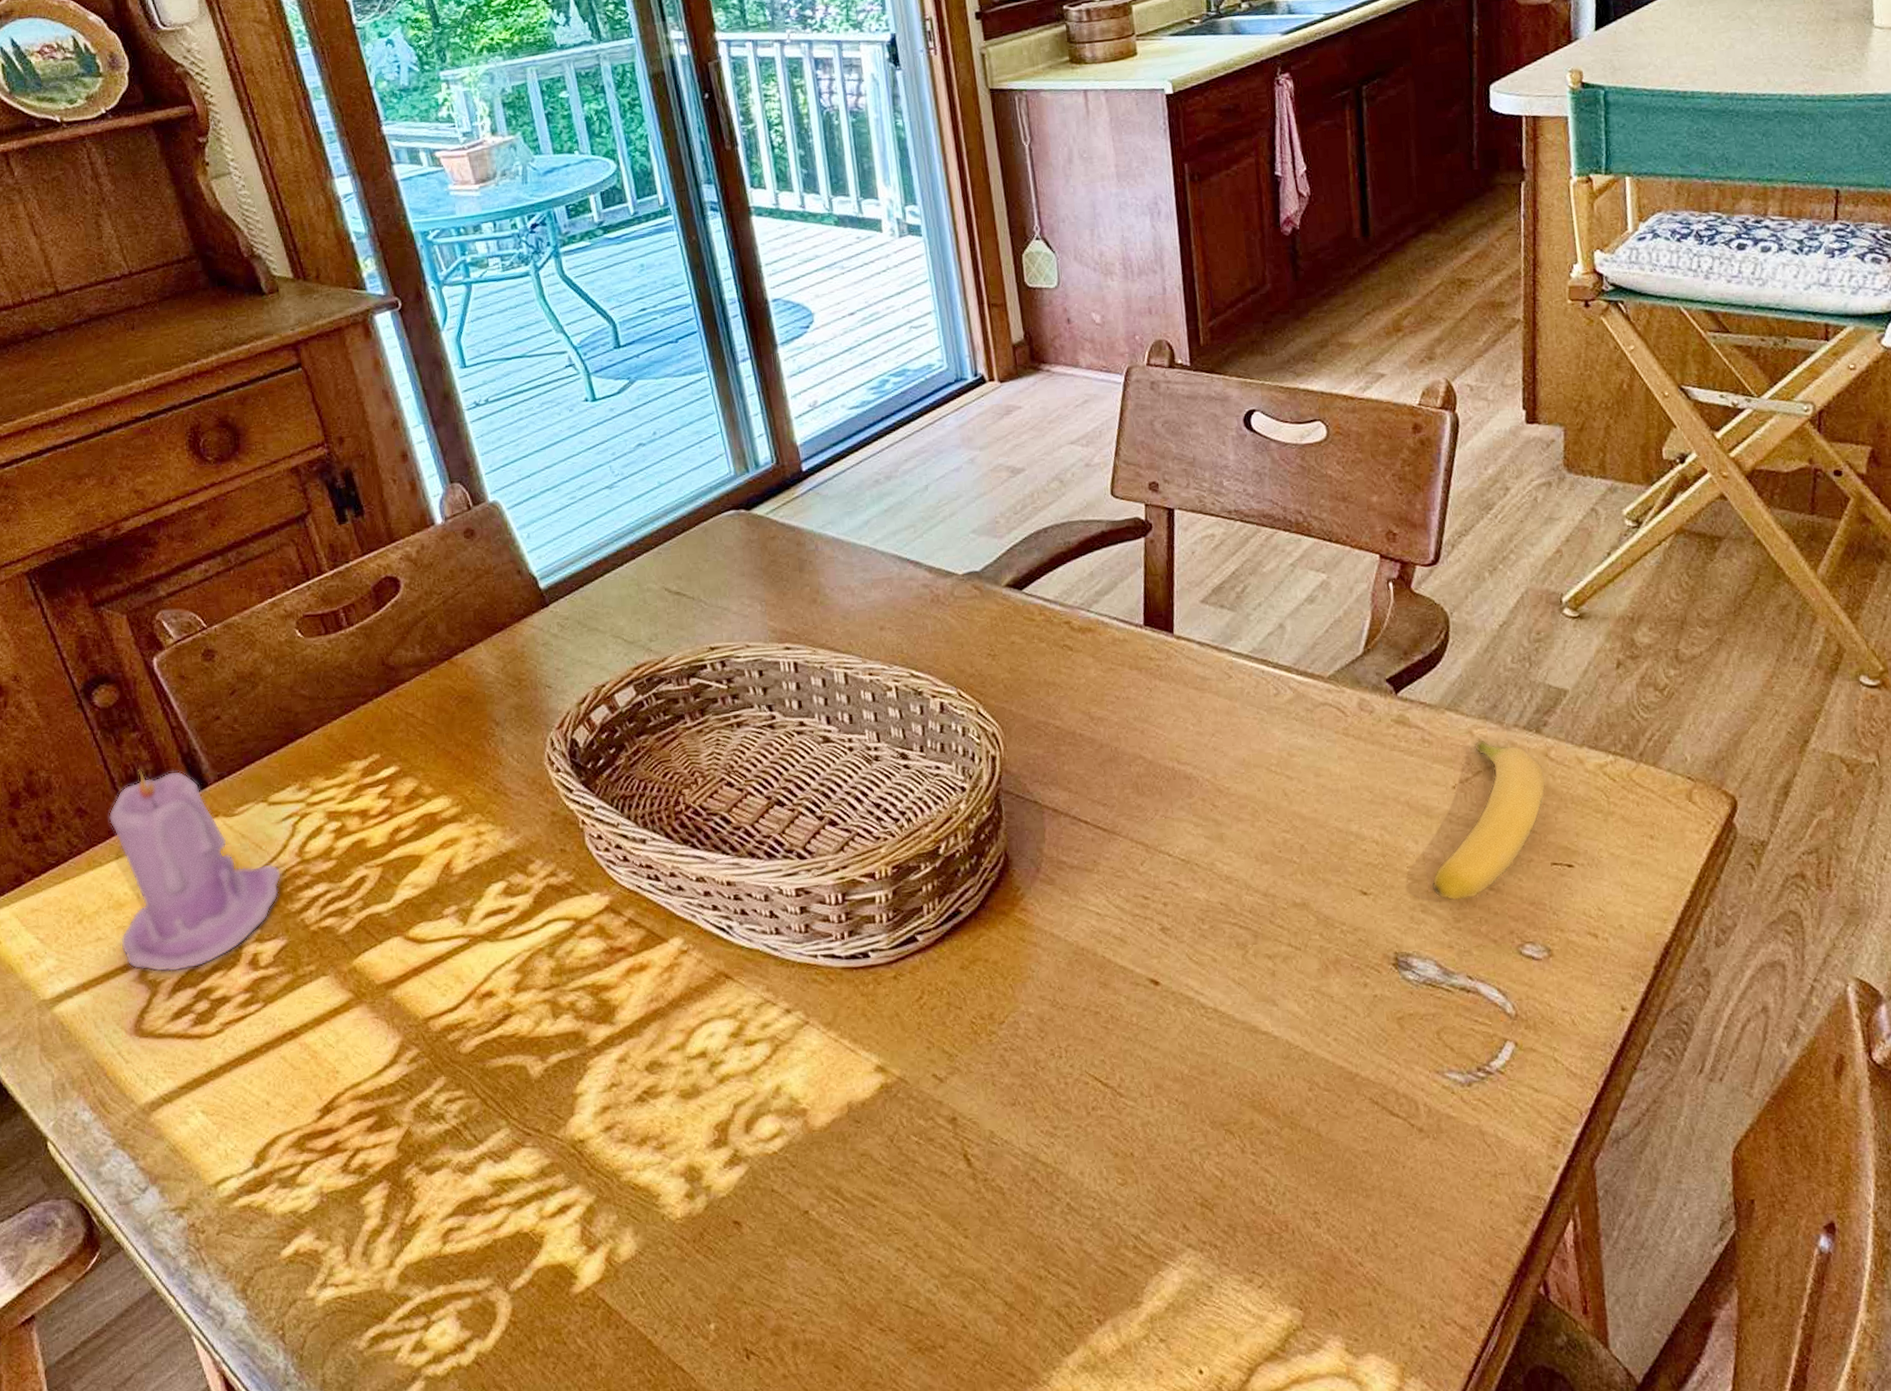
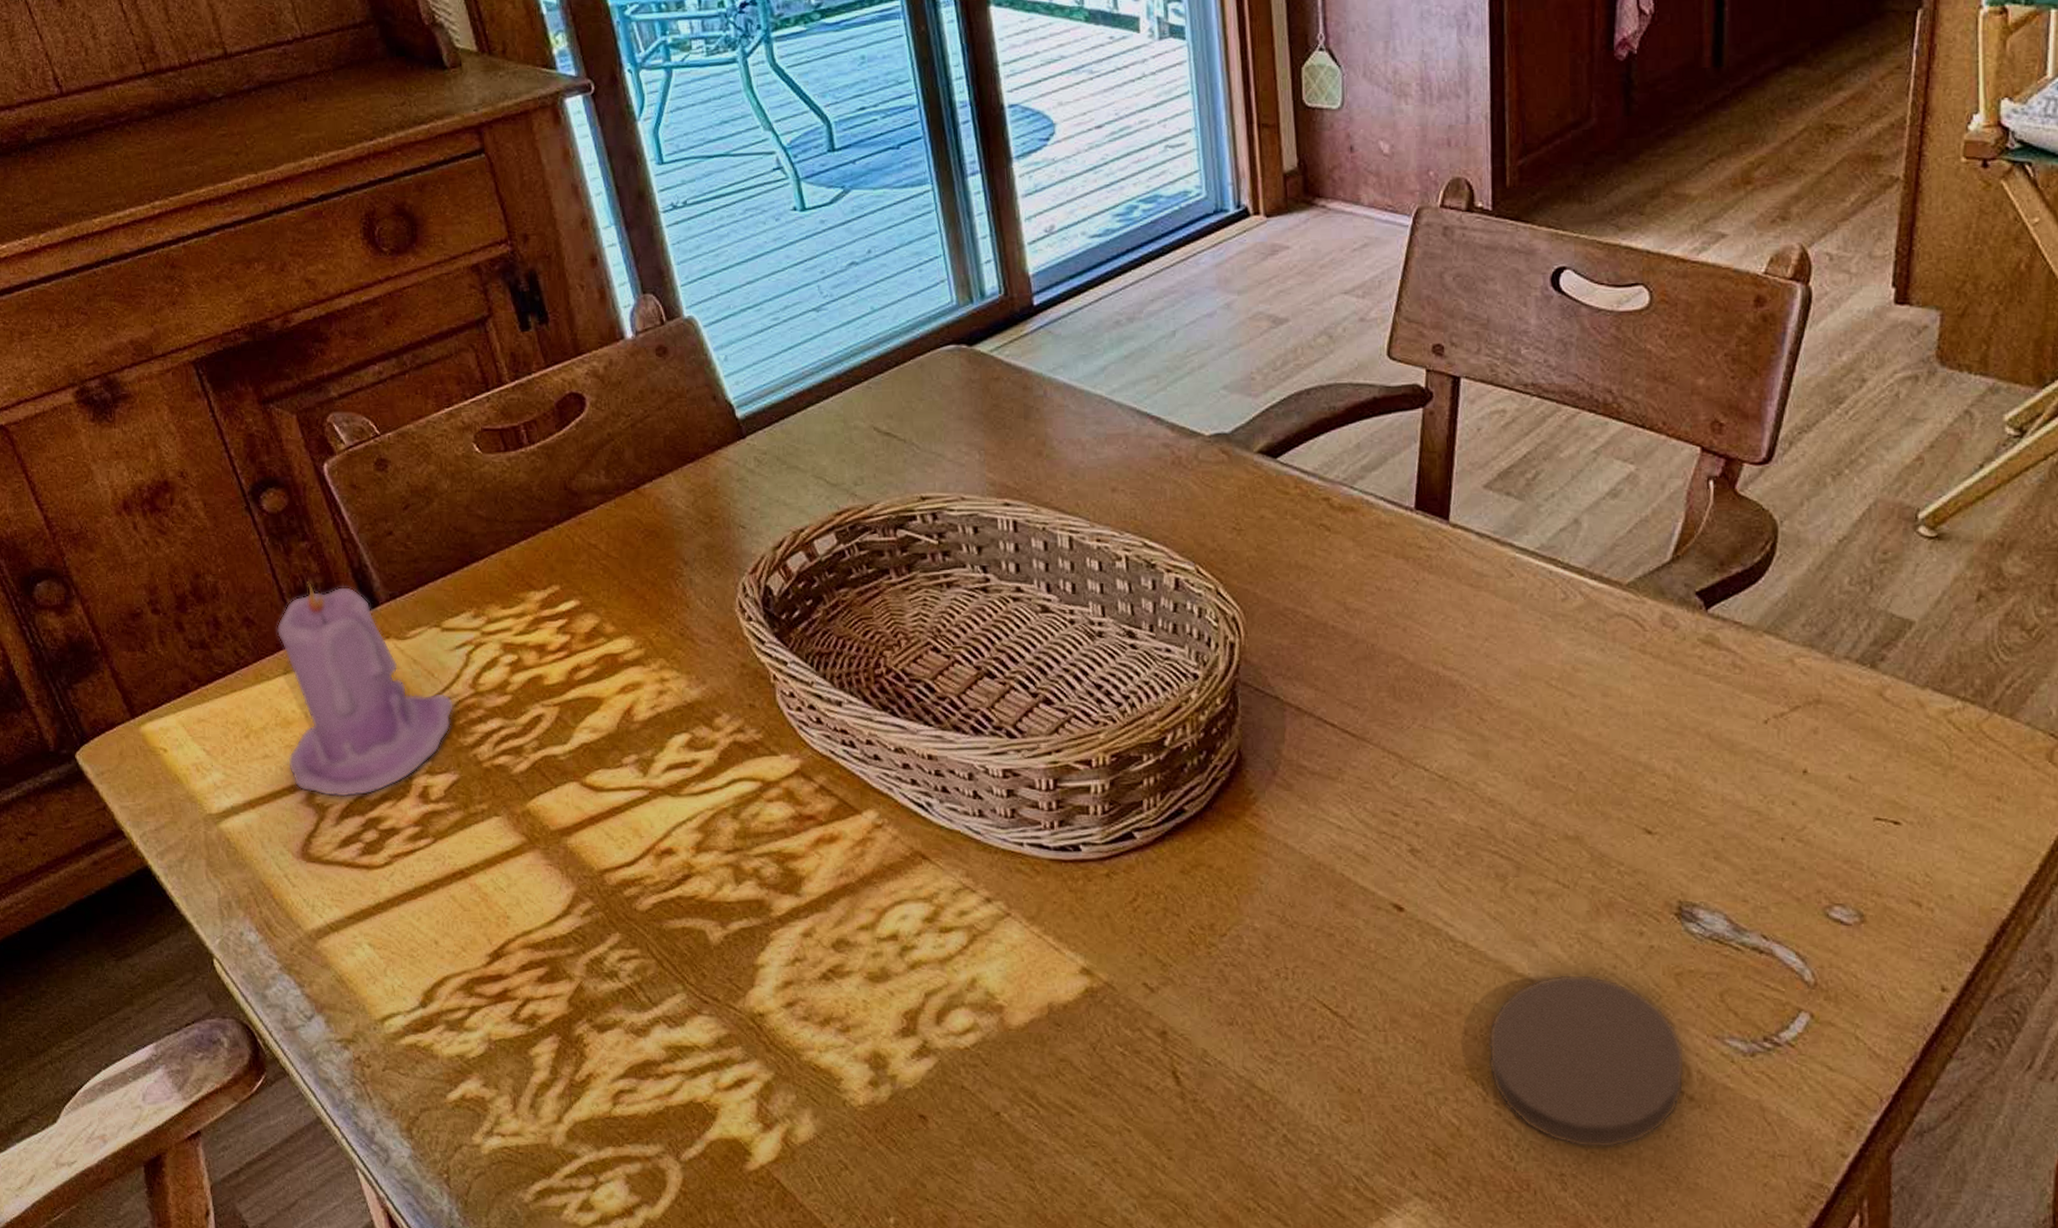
coaster: none [1241,1027,1413,1186] -> present [1488,974,1685,1149]
banana: present [1431,740,1546,902] -> none [1728,670,1877,851]

